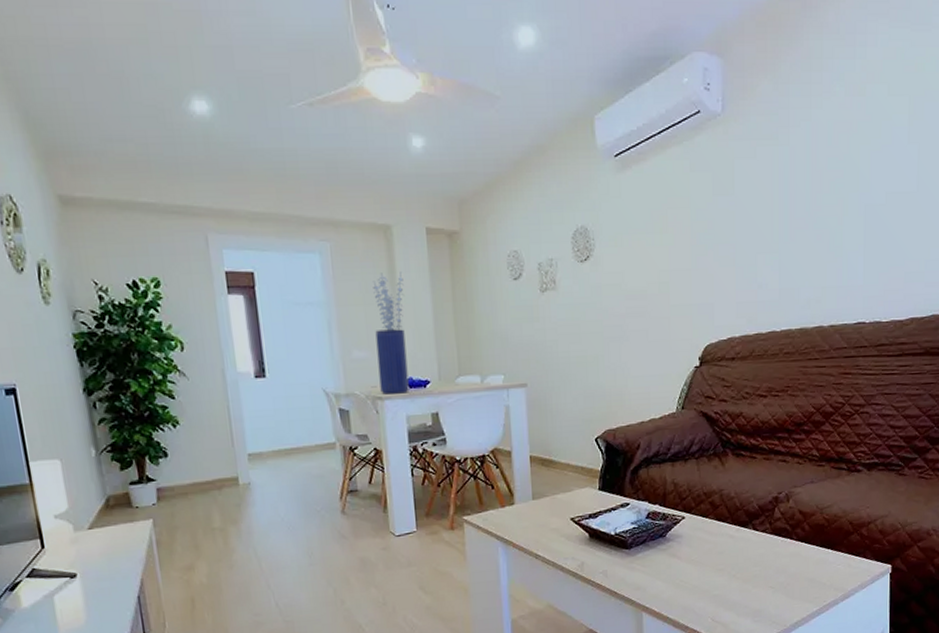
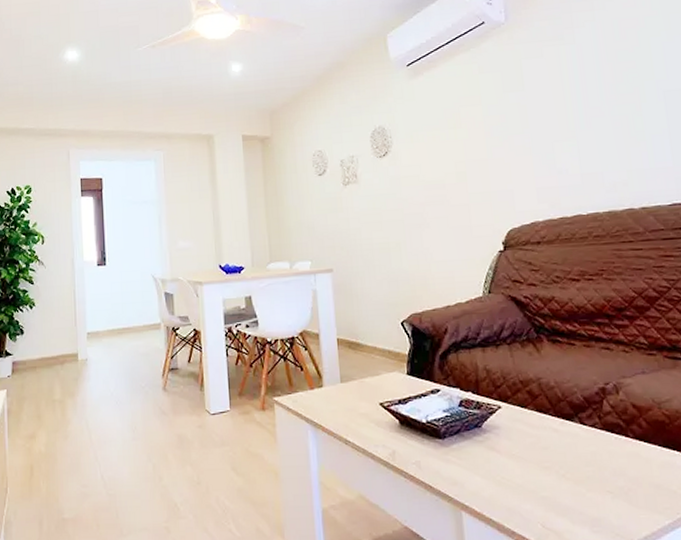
vase: present [372,272,409,395] -> none [197,173,226,280]

